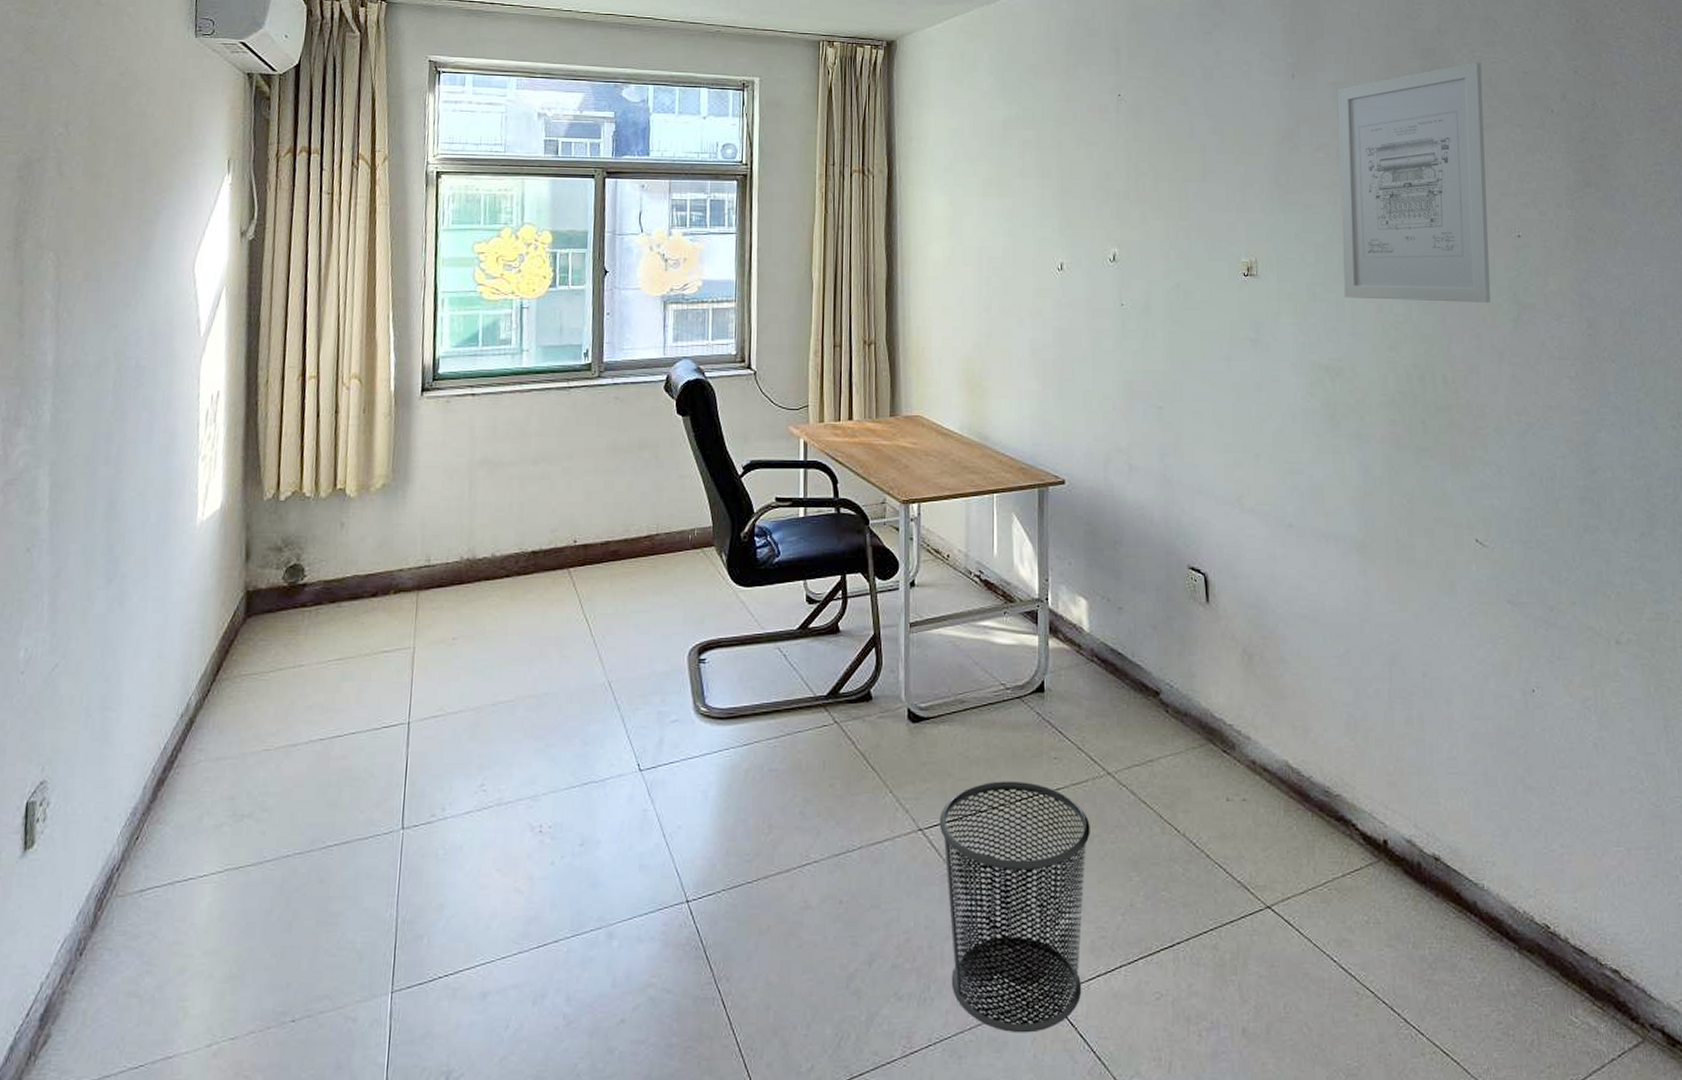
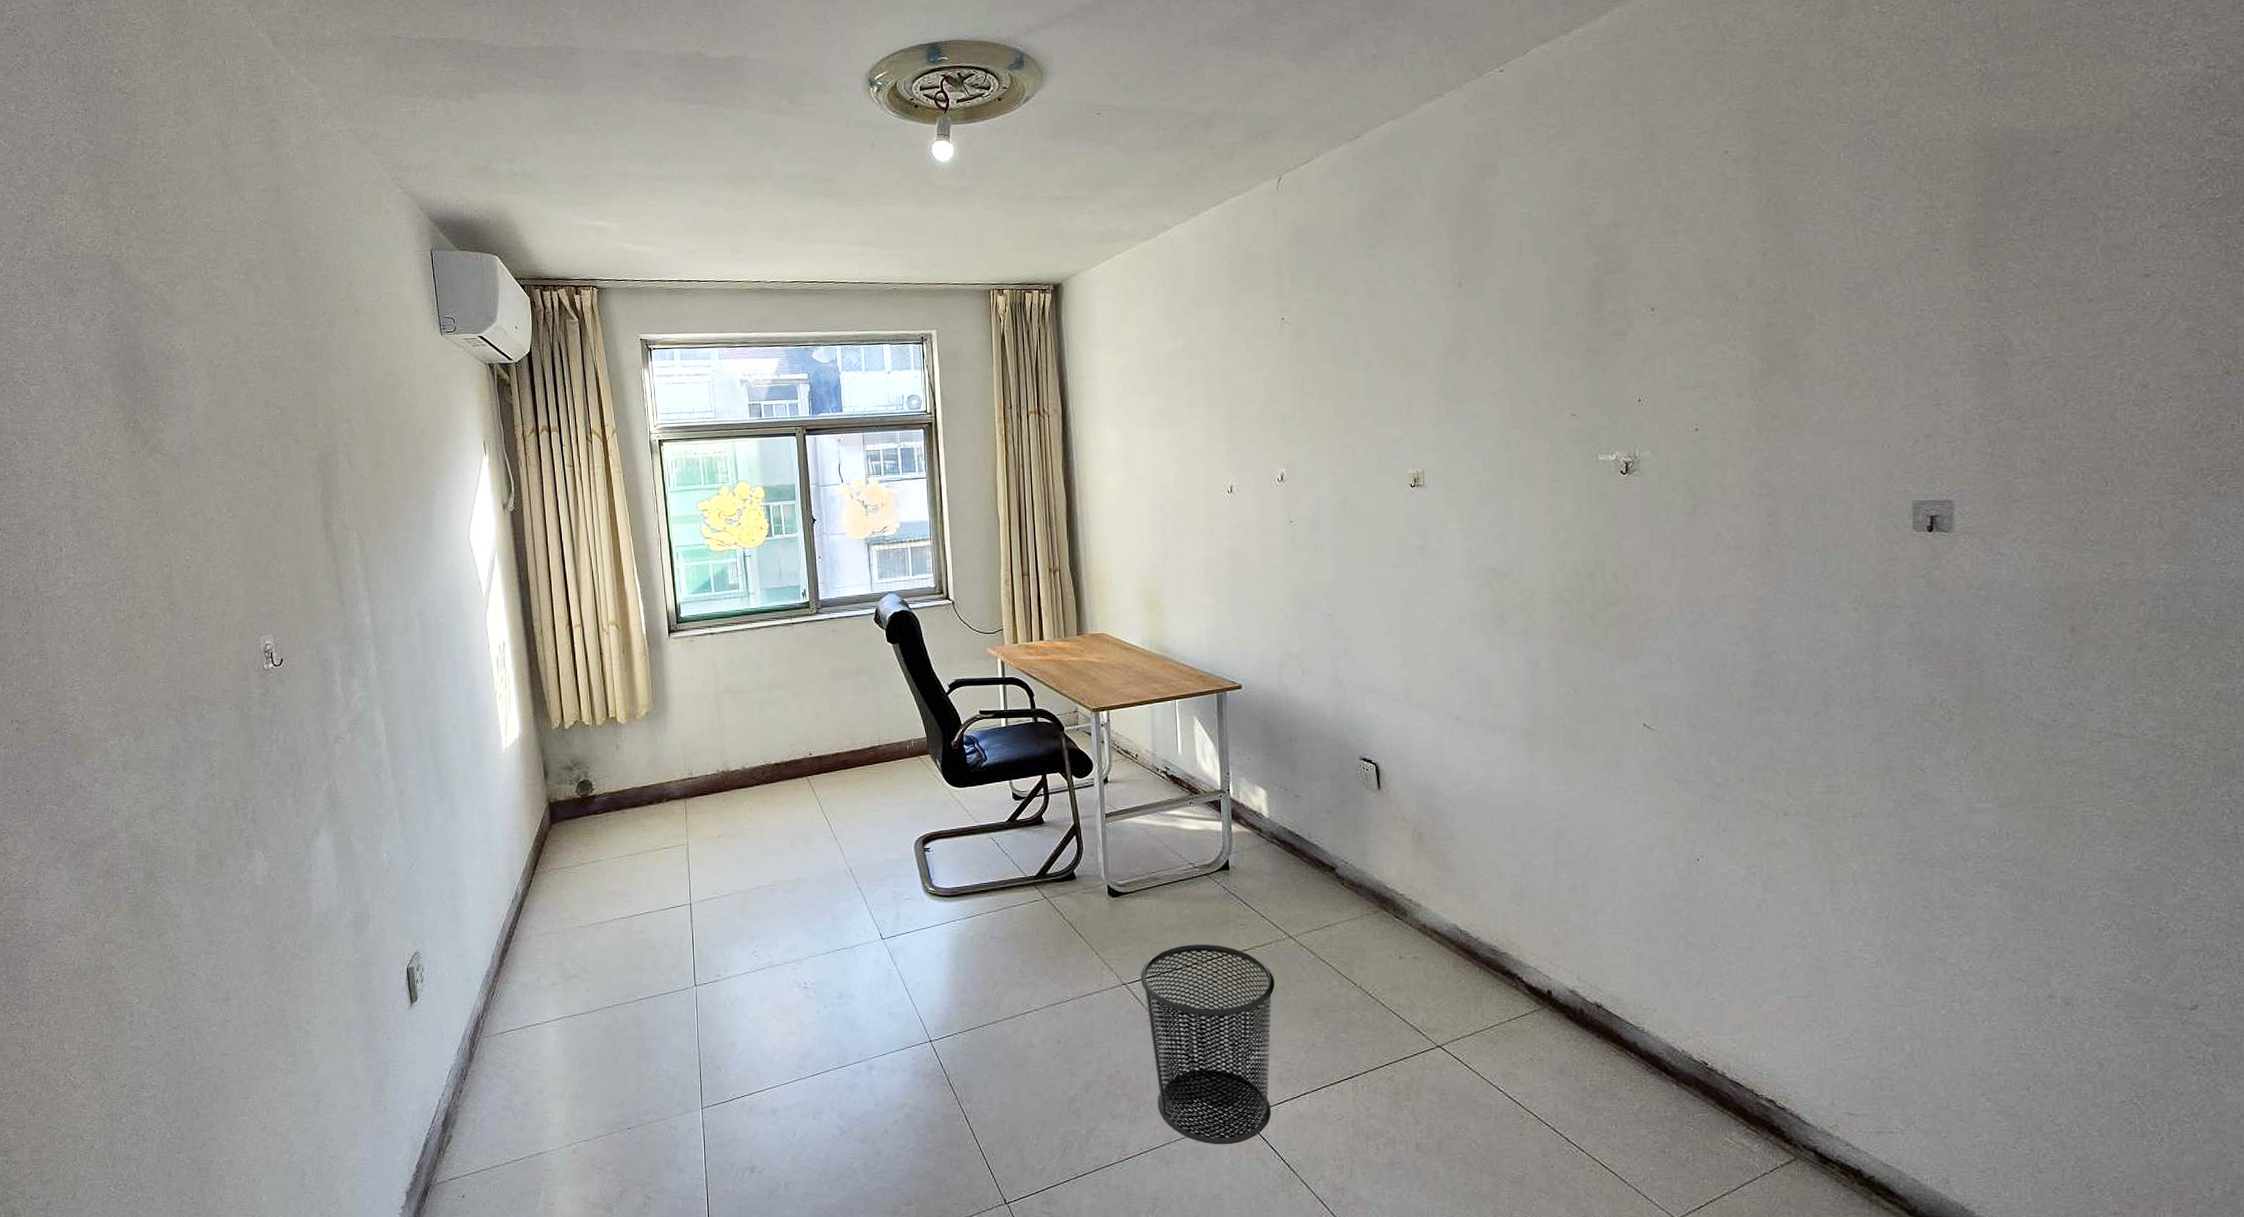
wall art: present [1338,62,1491,303] -> none [1507,253,1665,502]

